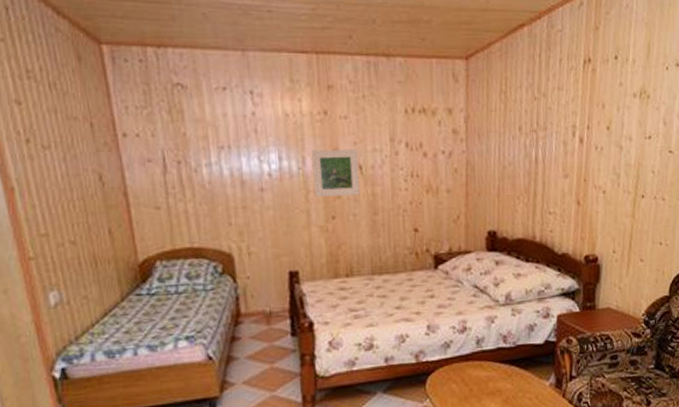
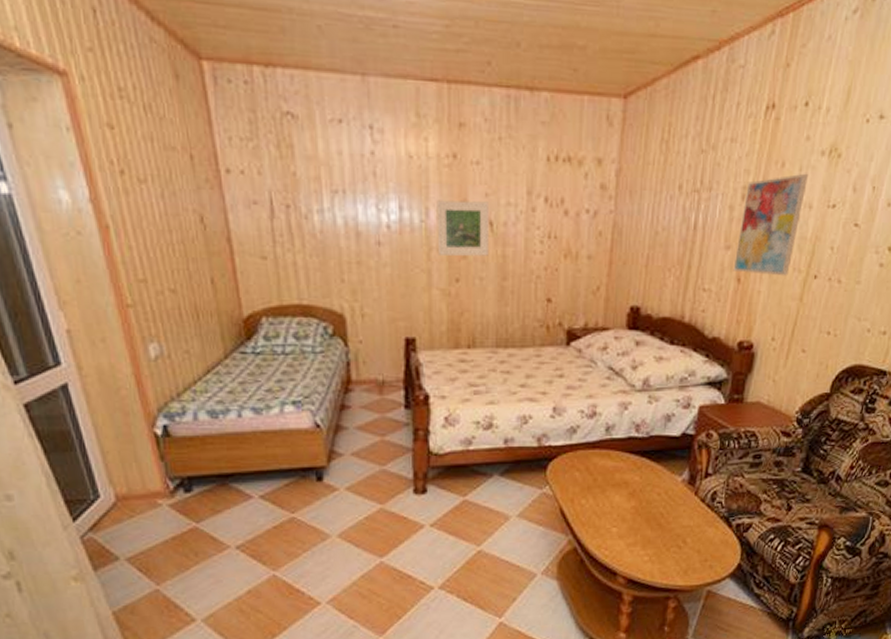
wall art: none [572,112,625,198] -> present [733,173,808,276]

